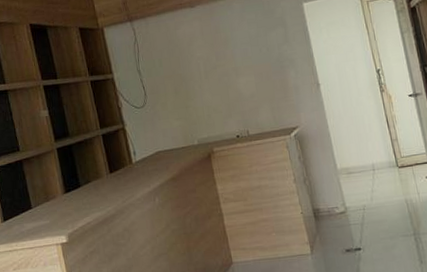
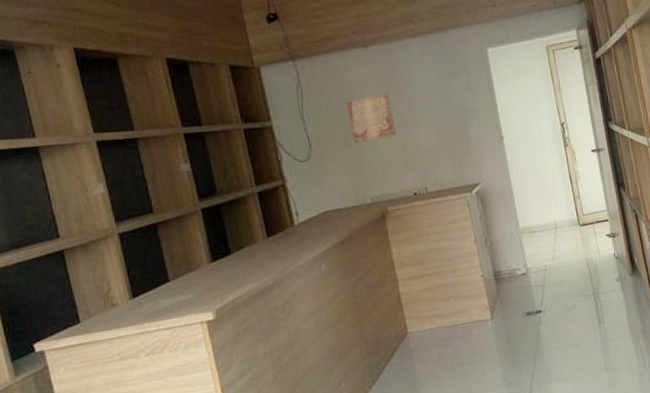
wall art: none [176,47,220,92] -> present [346,93,396,144]

